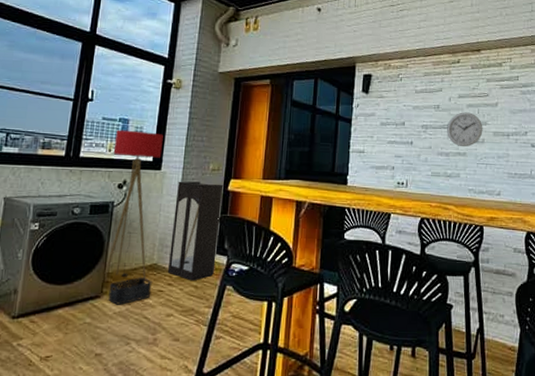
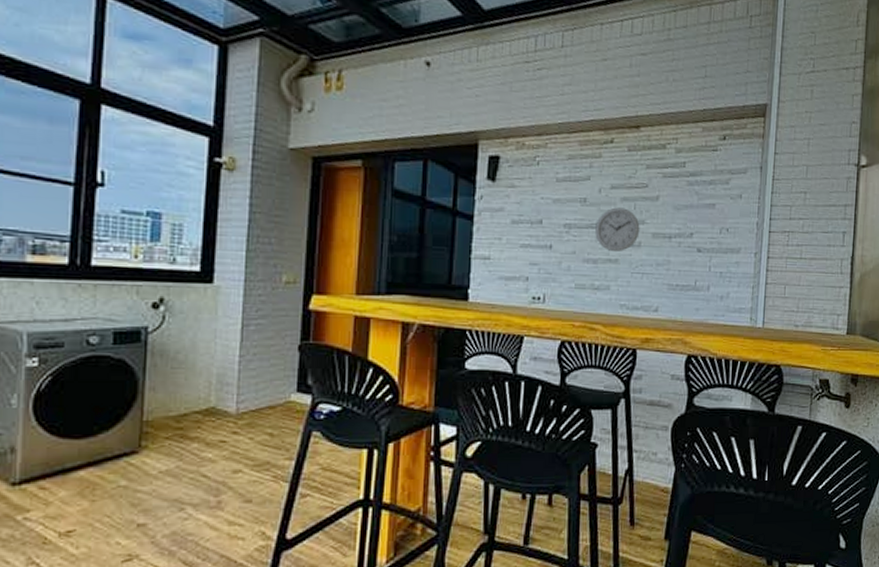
floor lamp: present [102,129,164,280] -> none [139,227,214,431]
storage bin: present [108,277,152,305] -> none [150,425,210,462]
cabinet: present [167,181,224,281] -> none [230,298,303,428]

